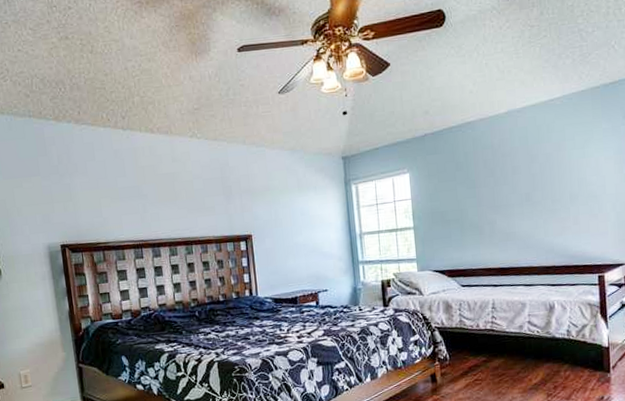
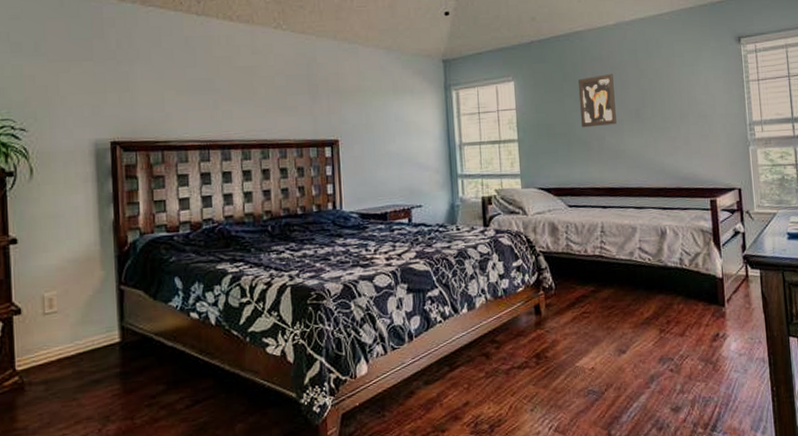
wall art: none [471,161,507,213] -> present [578,74,617,128]

